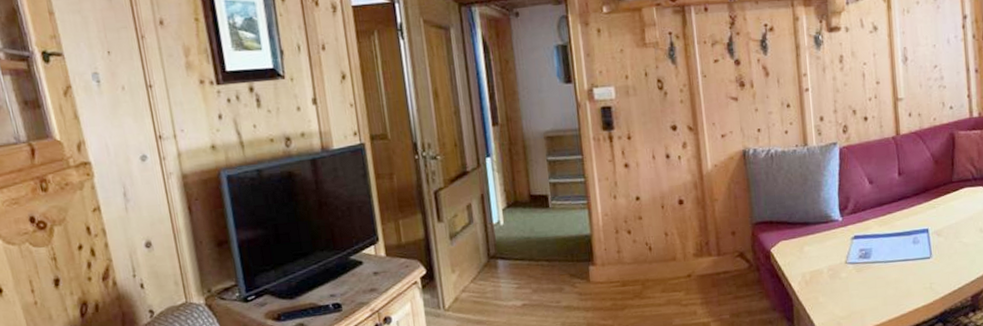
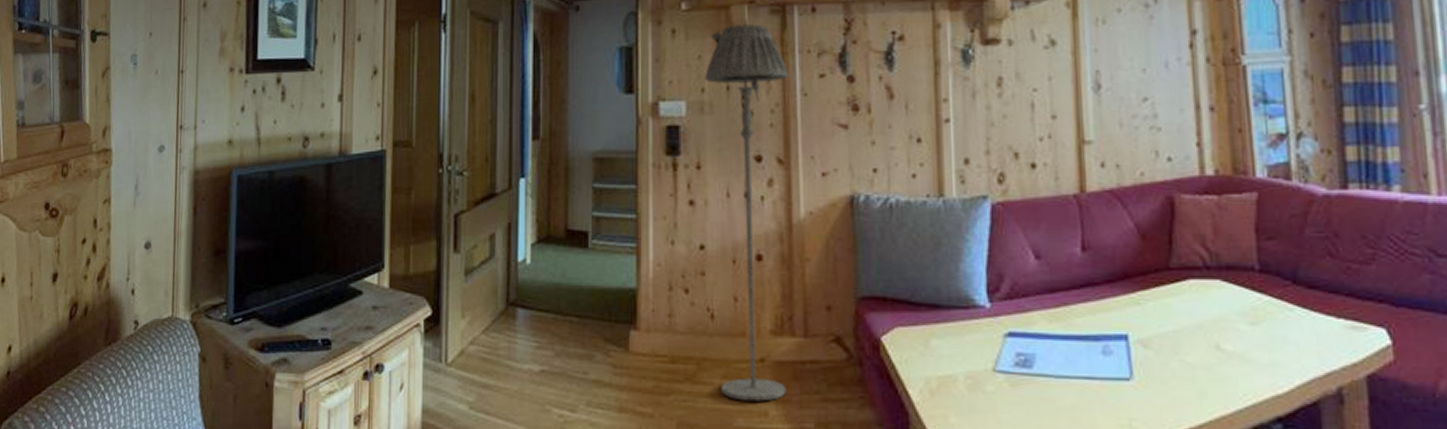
floor lamp: none [627,22,708,307] -> present [705,24,789,402]

